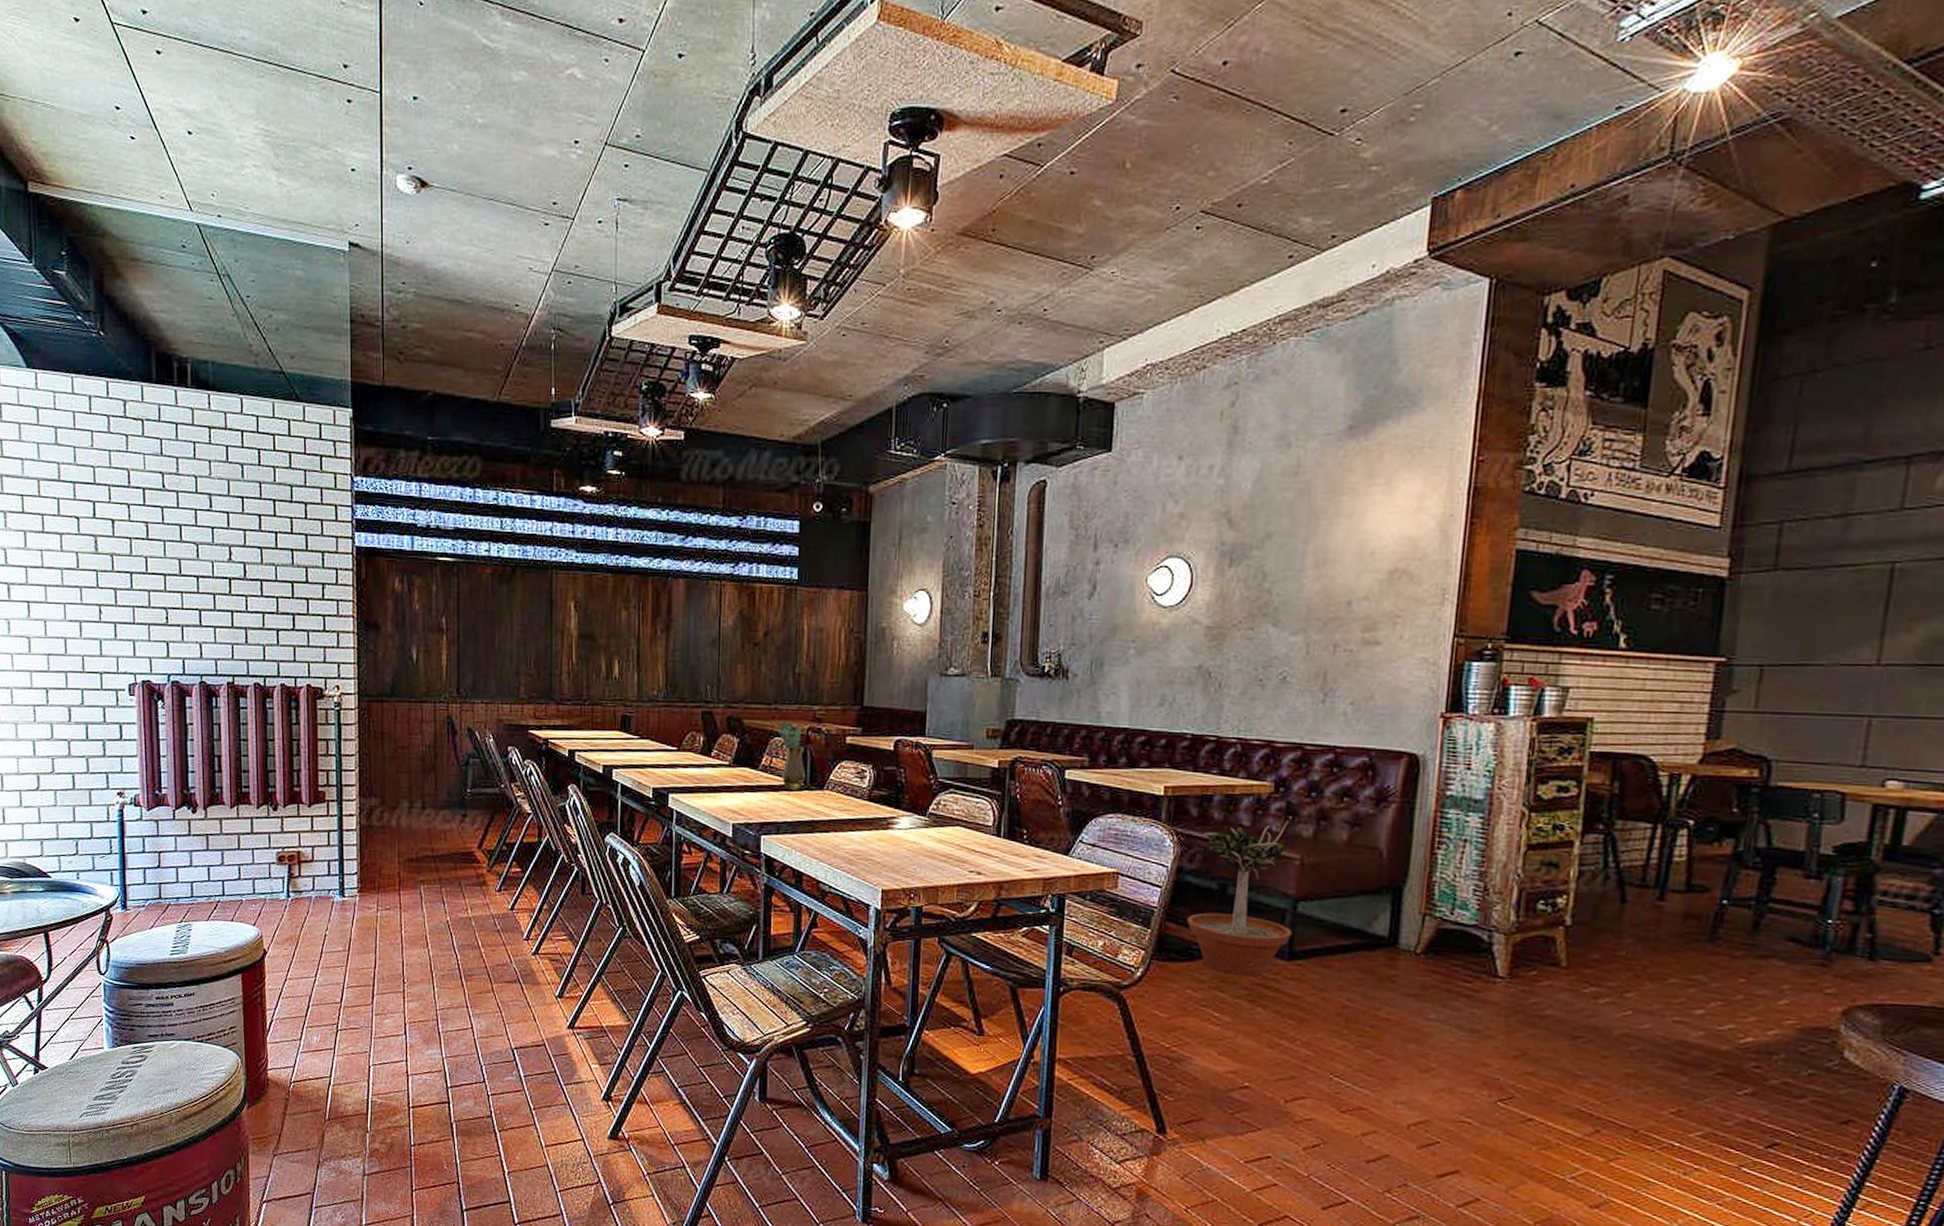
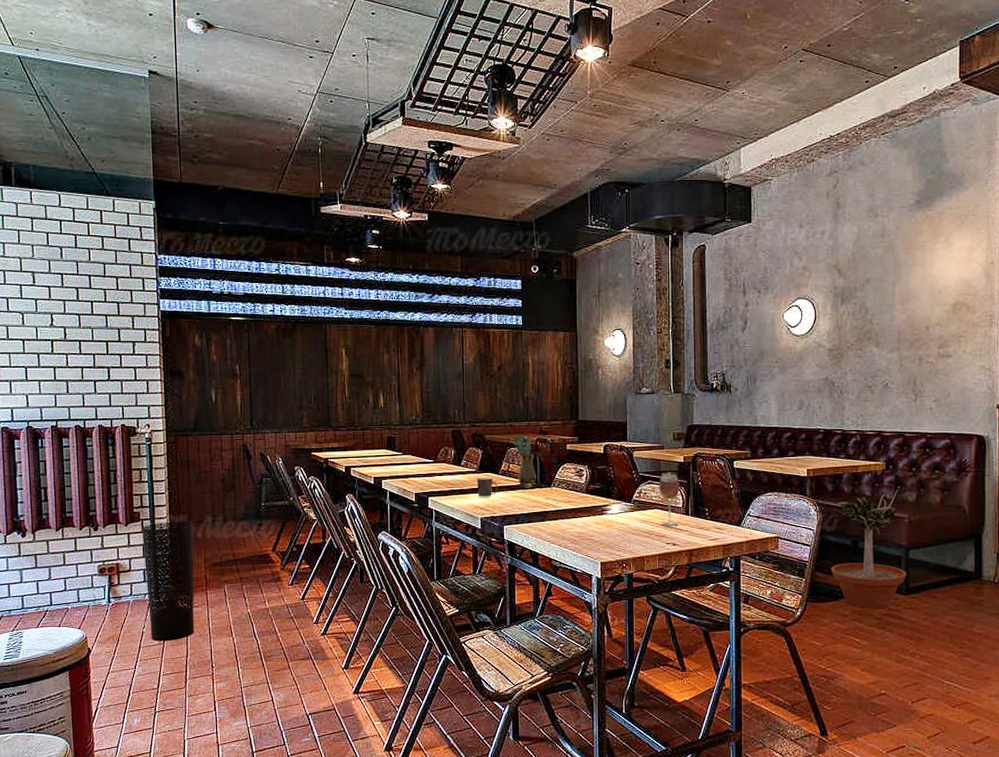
umbrella stand: none [327,805,387,948] -> present [142,521,195,642]
mug: none [729,773,756,799] -> present [476,478,498,498]
wineglass: none [963,779,992,851] -> present [658,472,680,527]

